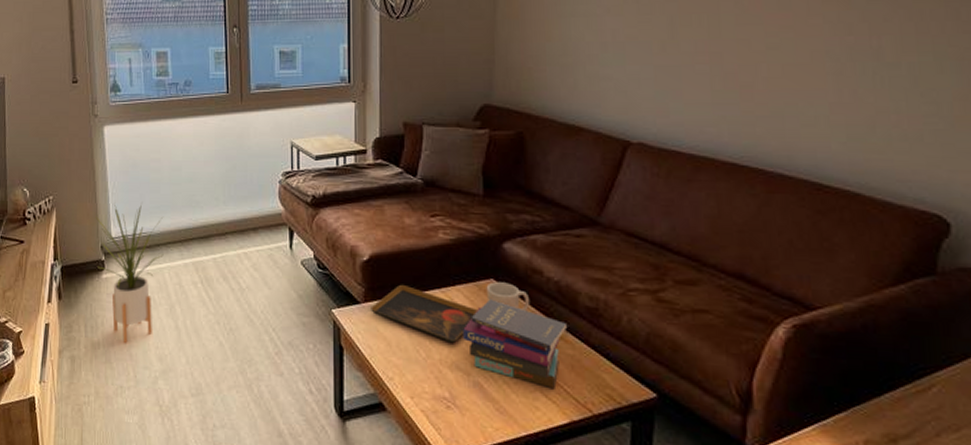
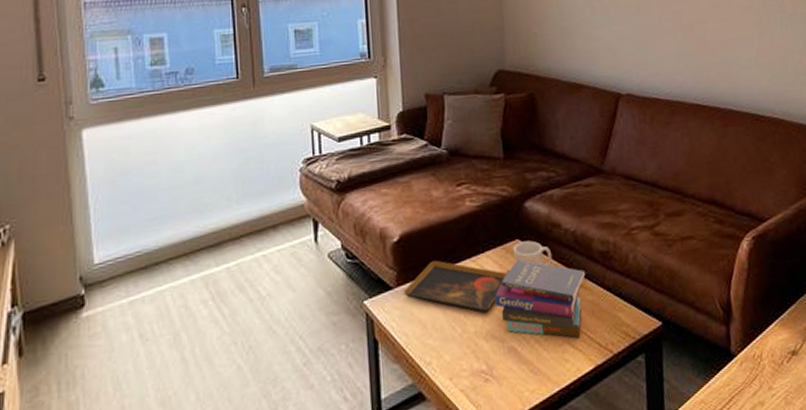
house plant: present [91,204,164,343] -> none [66,218,164,394]

